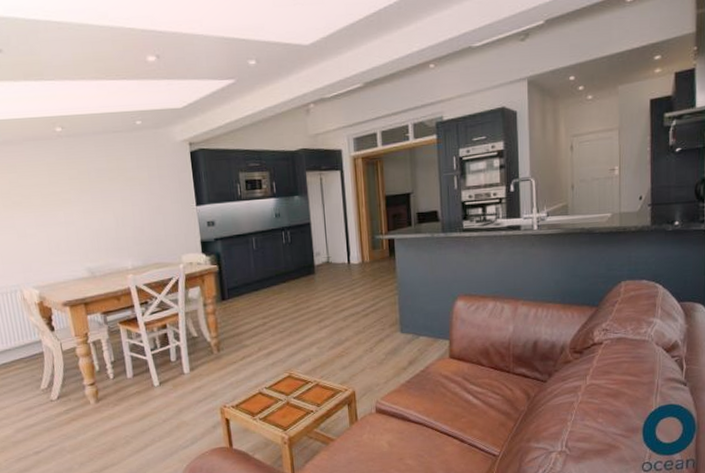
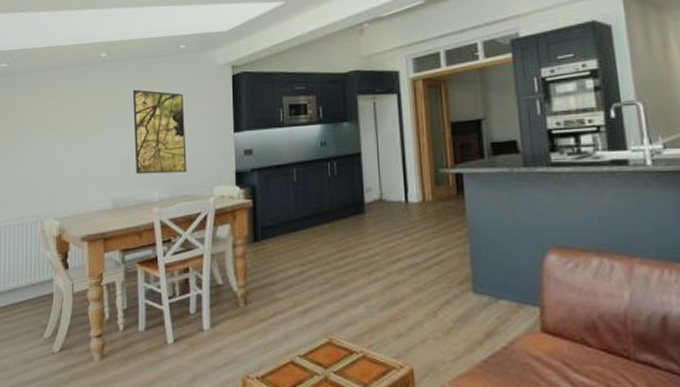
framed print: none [93,164,156,246] -> present [132,89,187,175]

